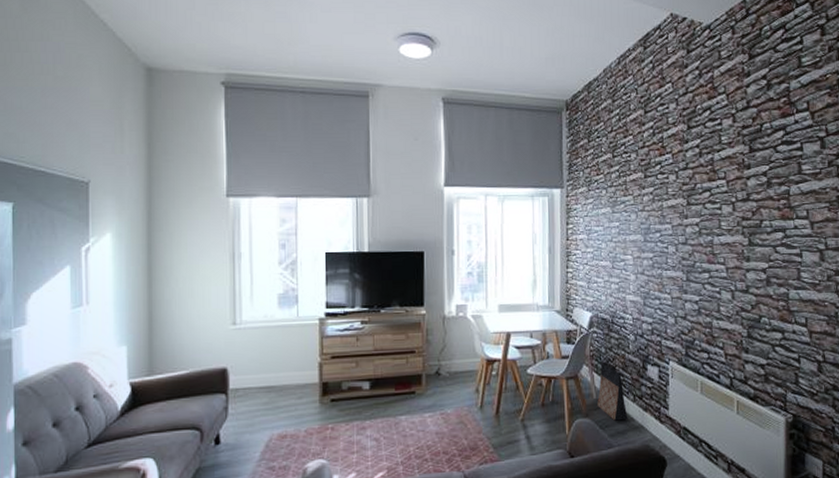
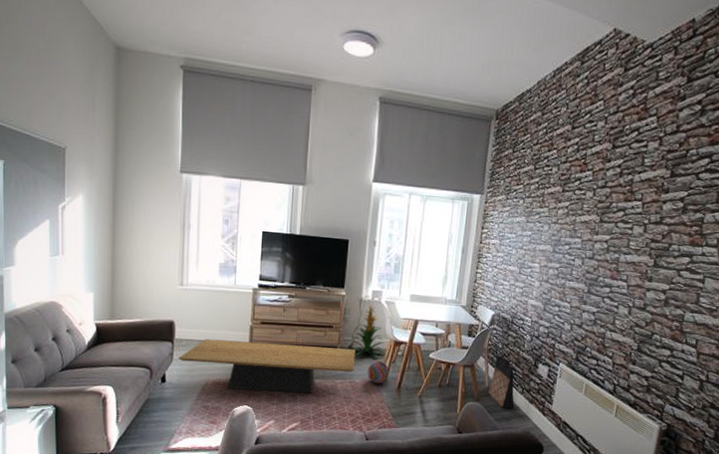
coffee table: none [234,375,444,441] -> present [178,339,356,394]
indoor plant: none [438,320,477,382] -> present [351,303,385,357]
decorative ball: none [459,384,484,412] -> present [367,360,389,384]

